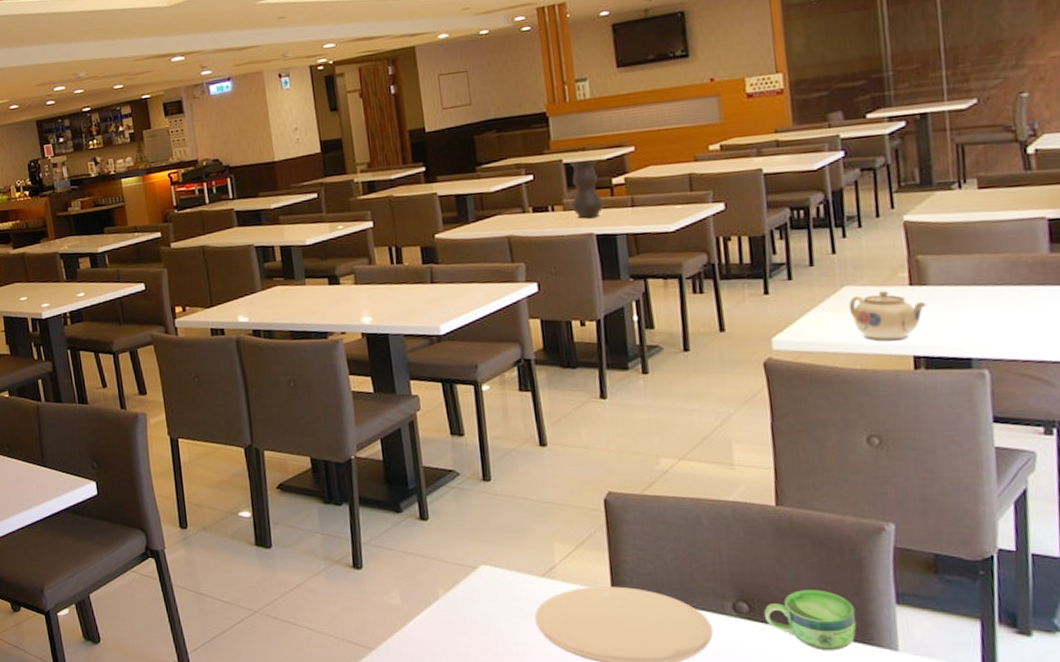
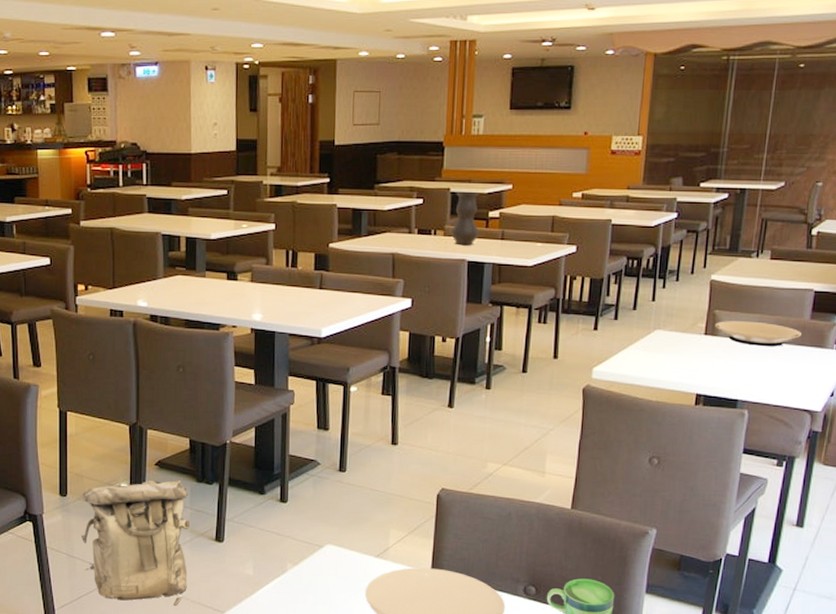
backpack: none [201,503,329,644] -> present [79,480,191,606]
teapot: present [849,290,927,342] -> none [656,337,714,381]
plate: none [921,262,1043,292] -> present [715,321,803,346]

